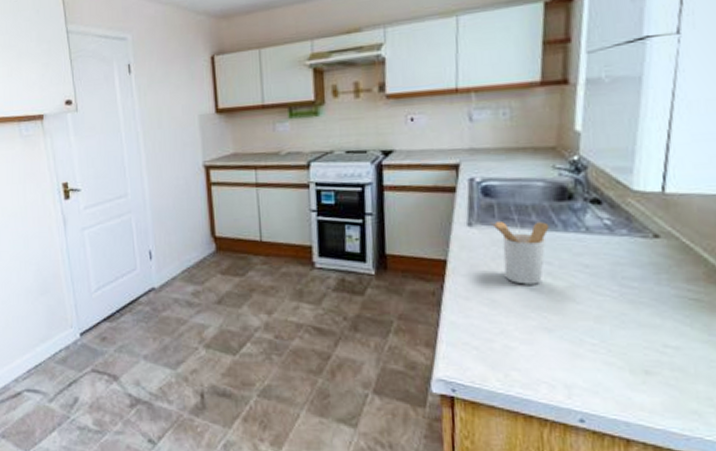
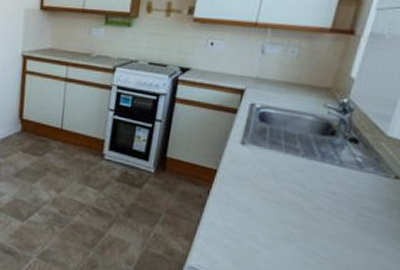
utensil holder: present [490,222,550,285] -> none [260,144,310,202]

